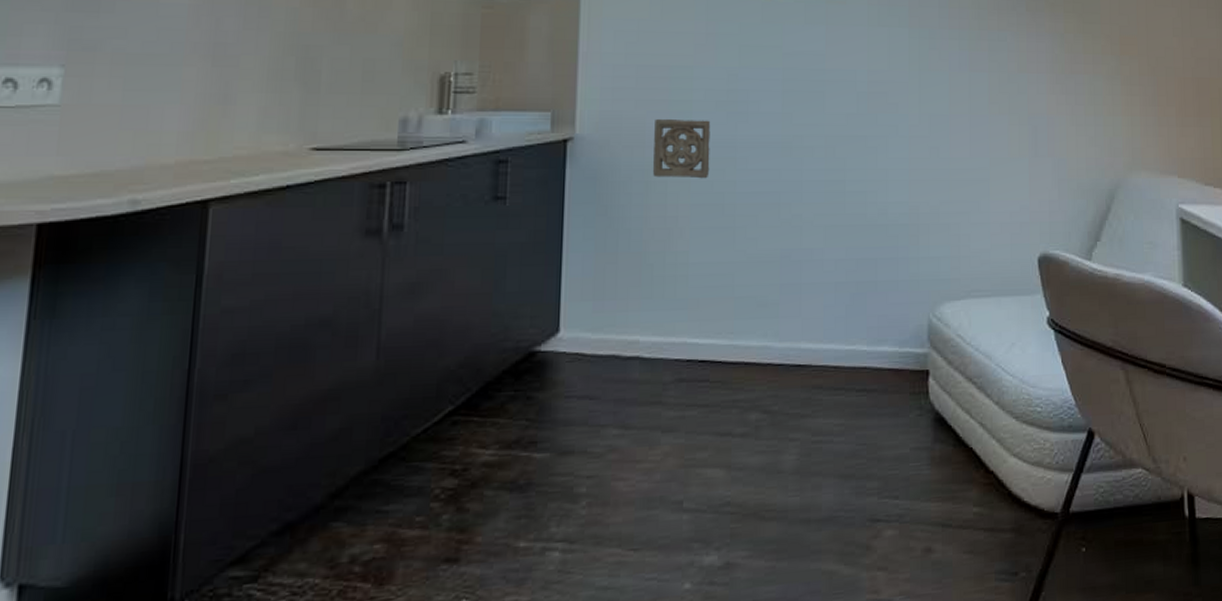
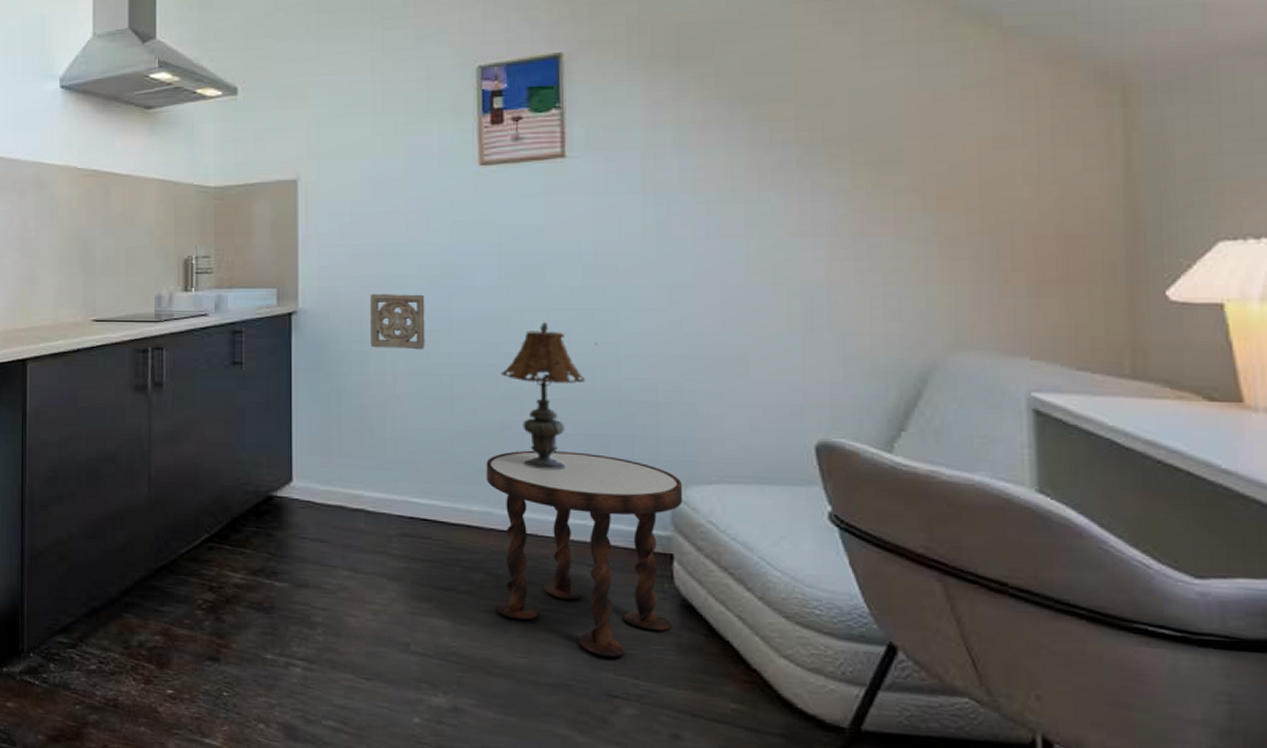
side table: none [765,277,938,482] -> present [486,450,683,658]
table lamp: none [782,149,870,298] -> present [501,322,598,471]

